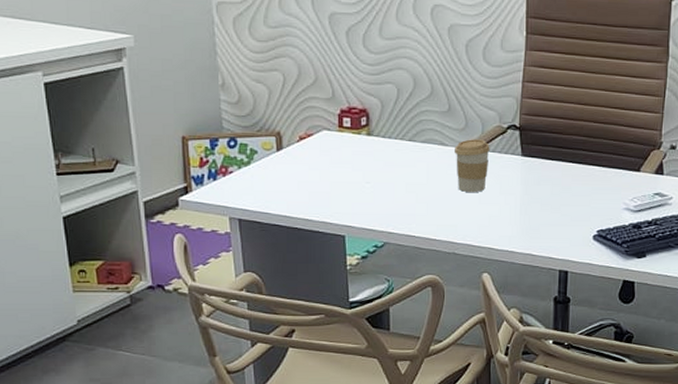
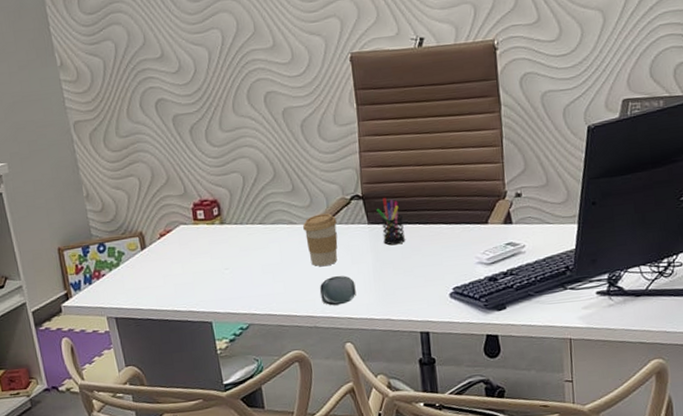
oval tray: none [464,204,500,234] -> present [320,275,356,306]
pen holder: none [532,132,558,181] -> present [376,198,405,245]

